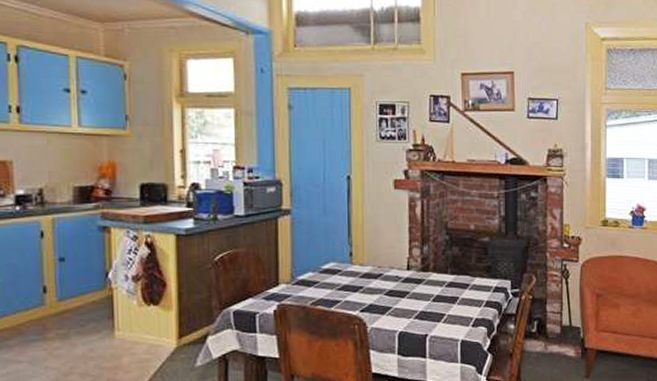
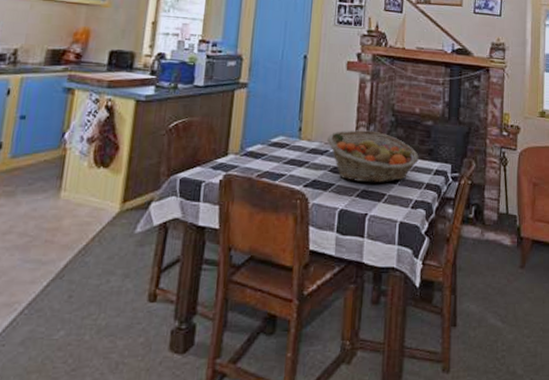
fruit basket: none [379,251,477,304] -> present [326,130,419,183]

